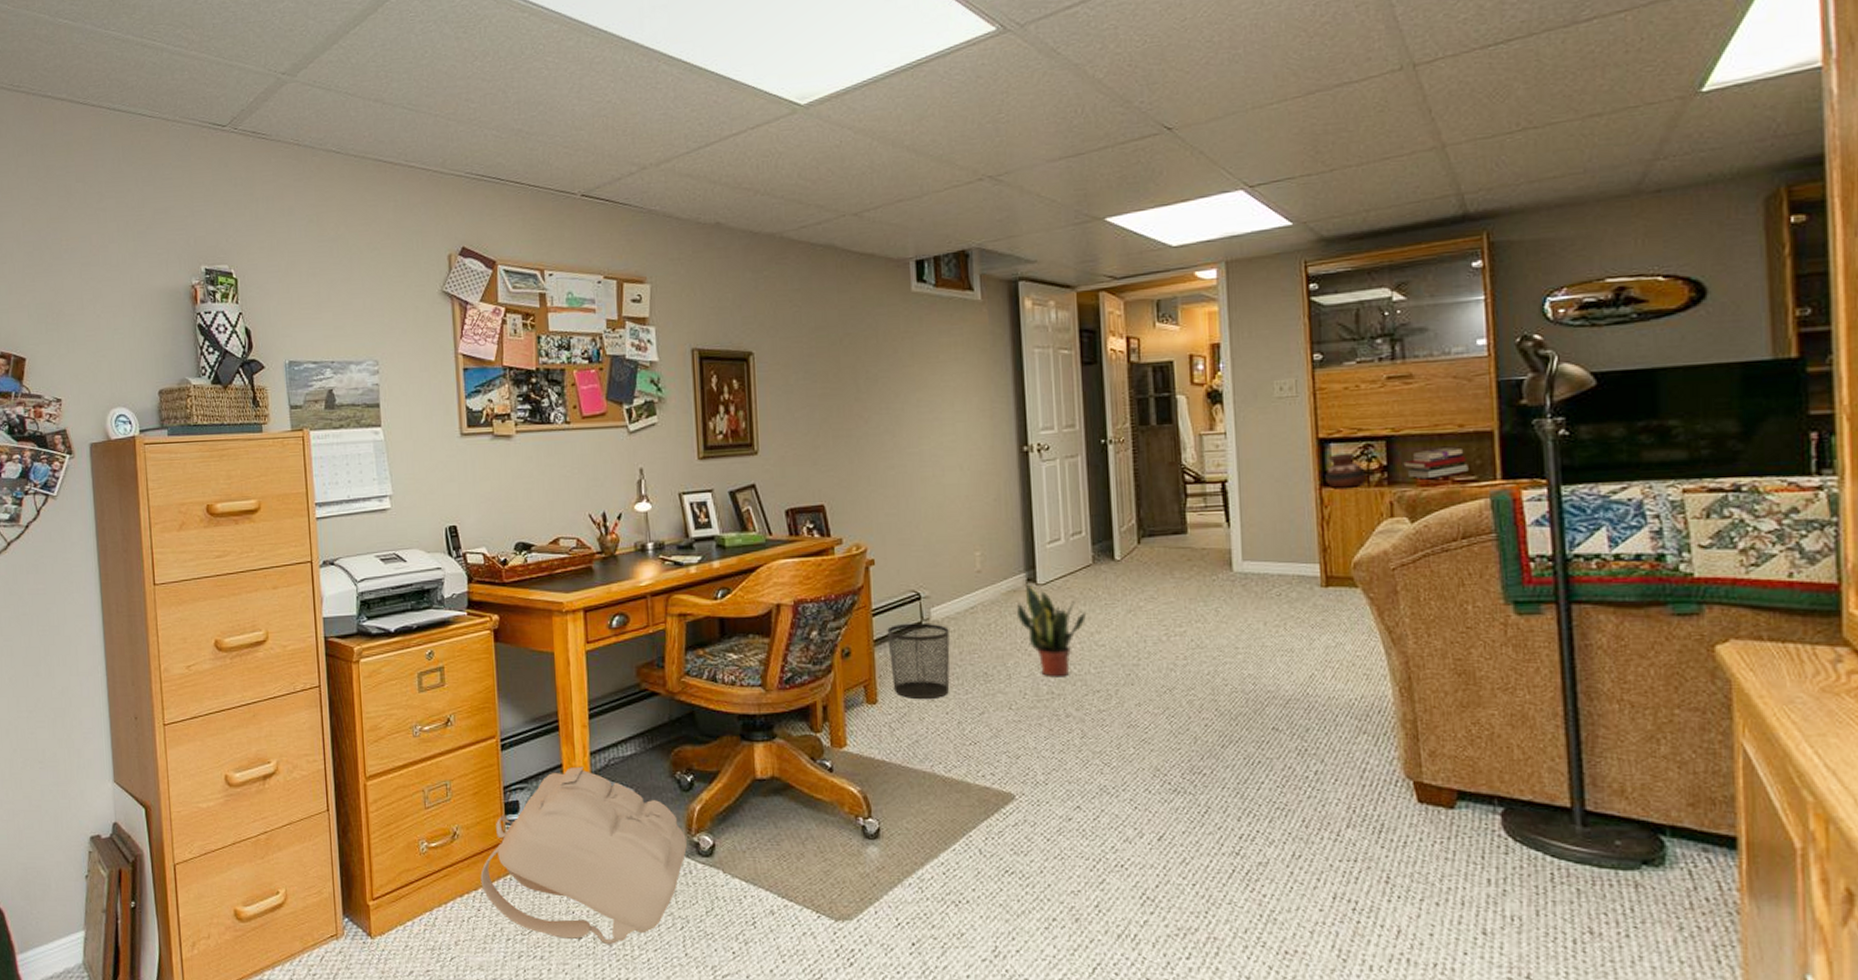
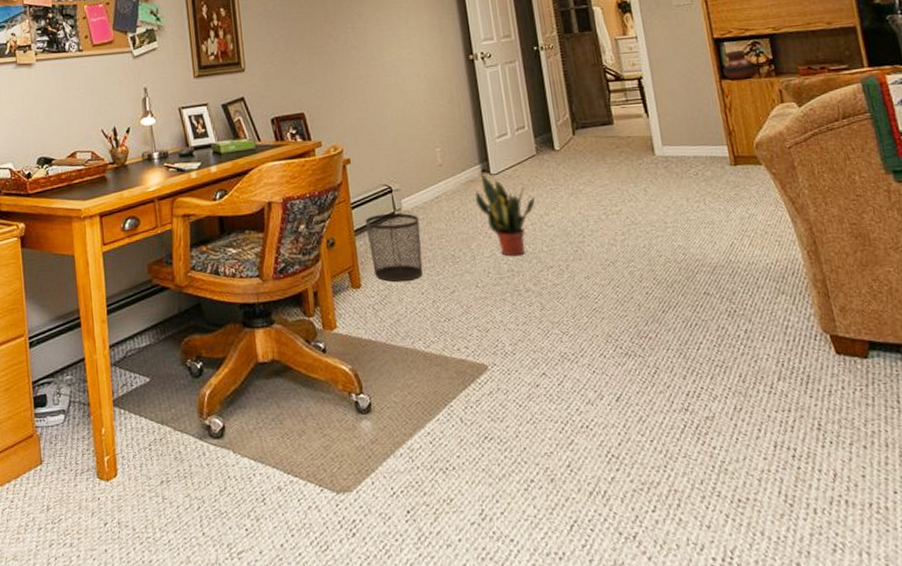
backpack: present [480,766,687,944] -> none [13,359,200,528]
books: present [1403,447,1469,480] -> none [785,42,840,70]

